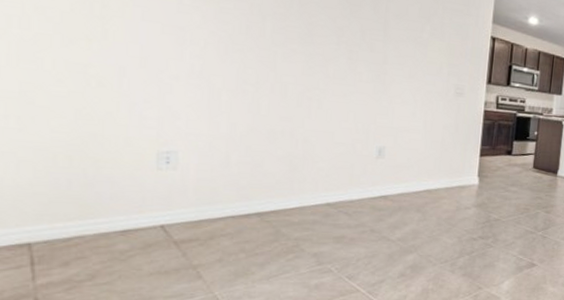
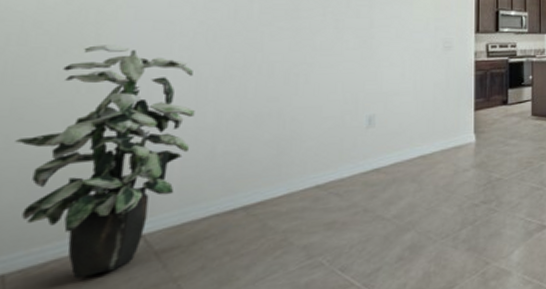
indoor plant: none [28,40,208,255] -> present [15,45,195,279]

